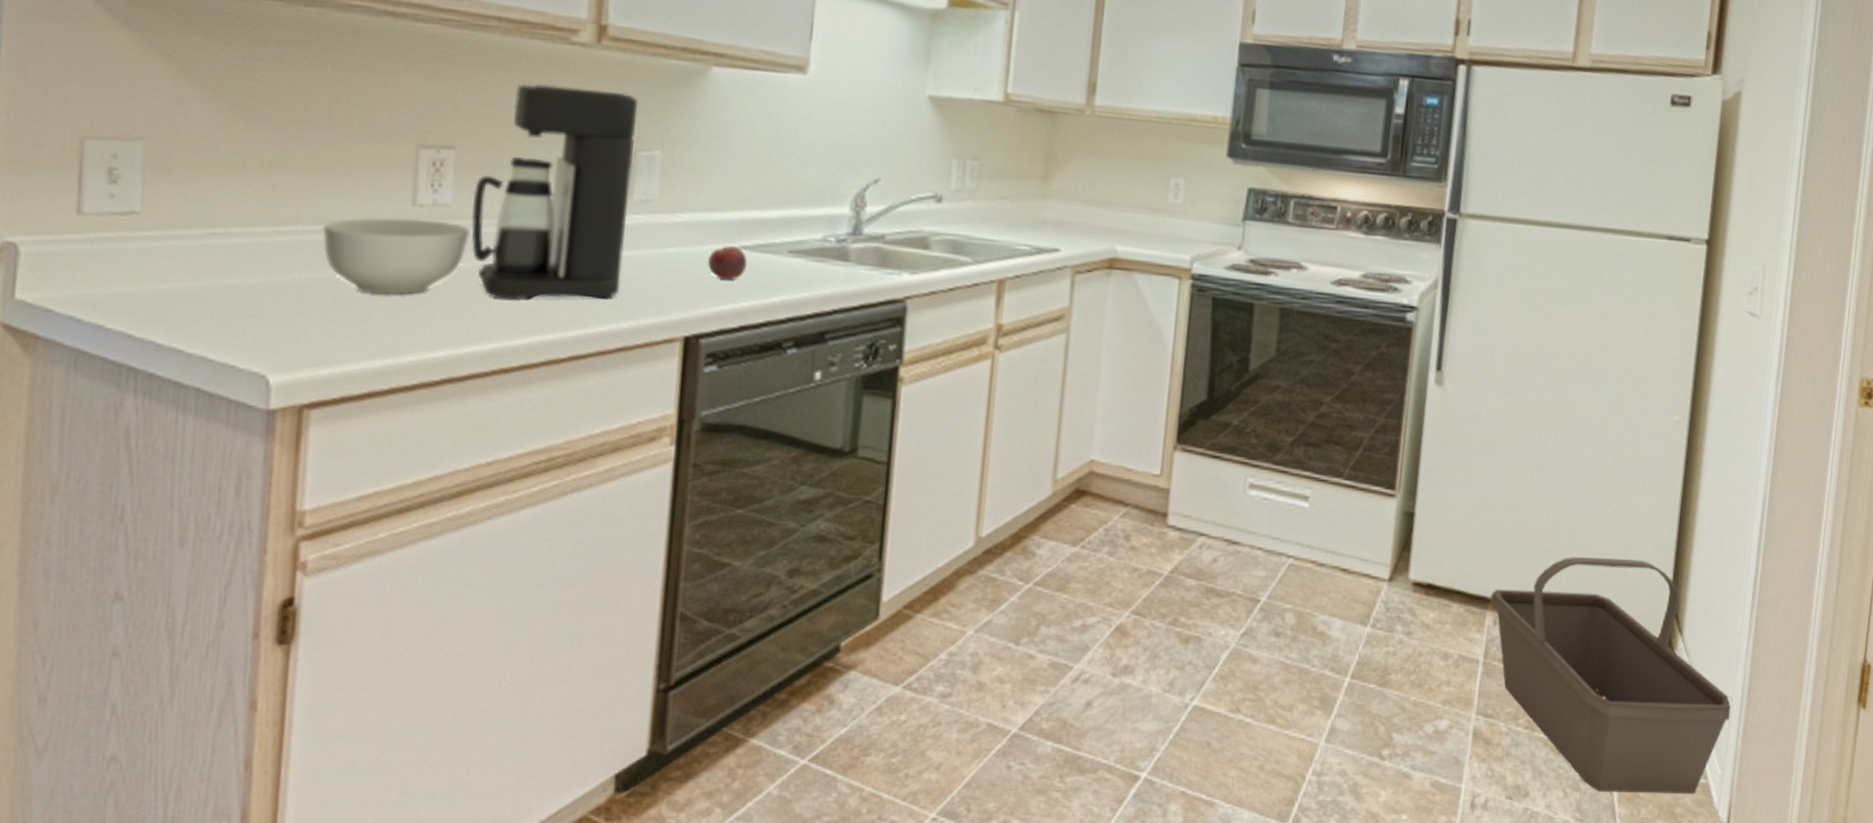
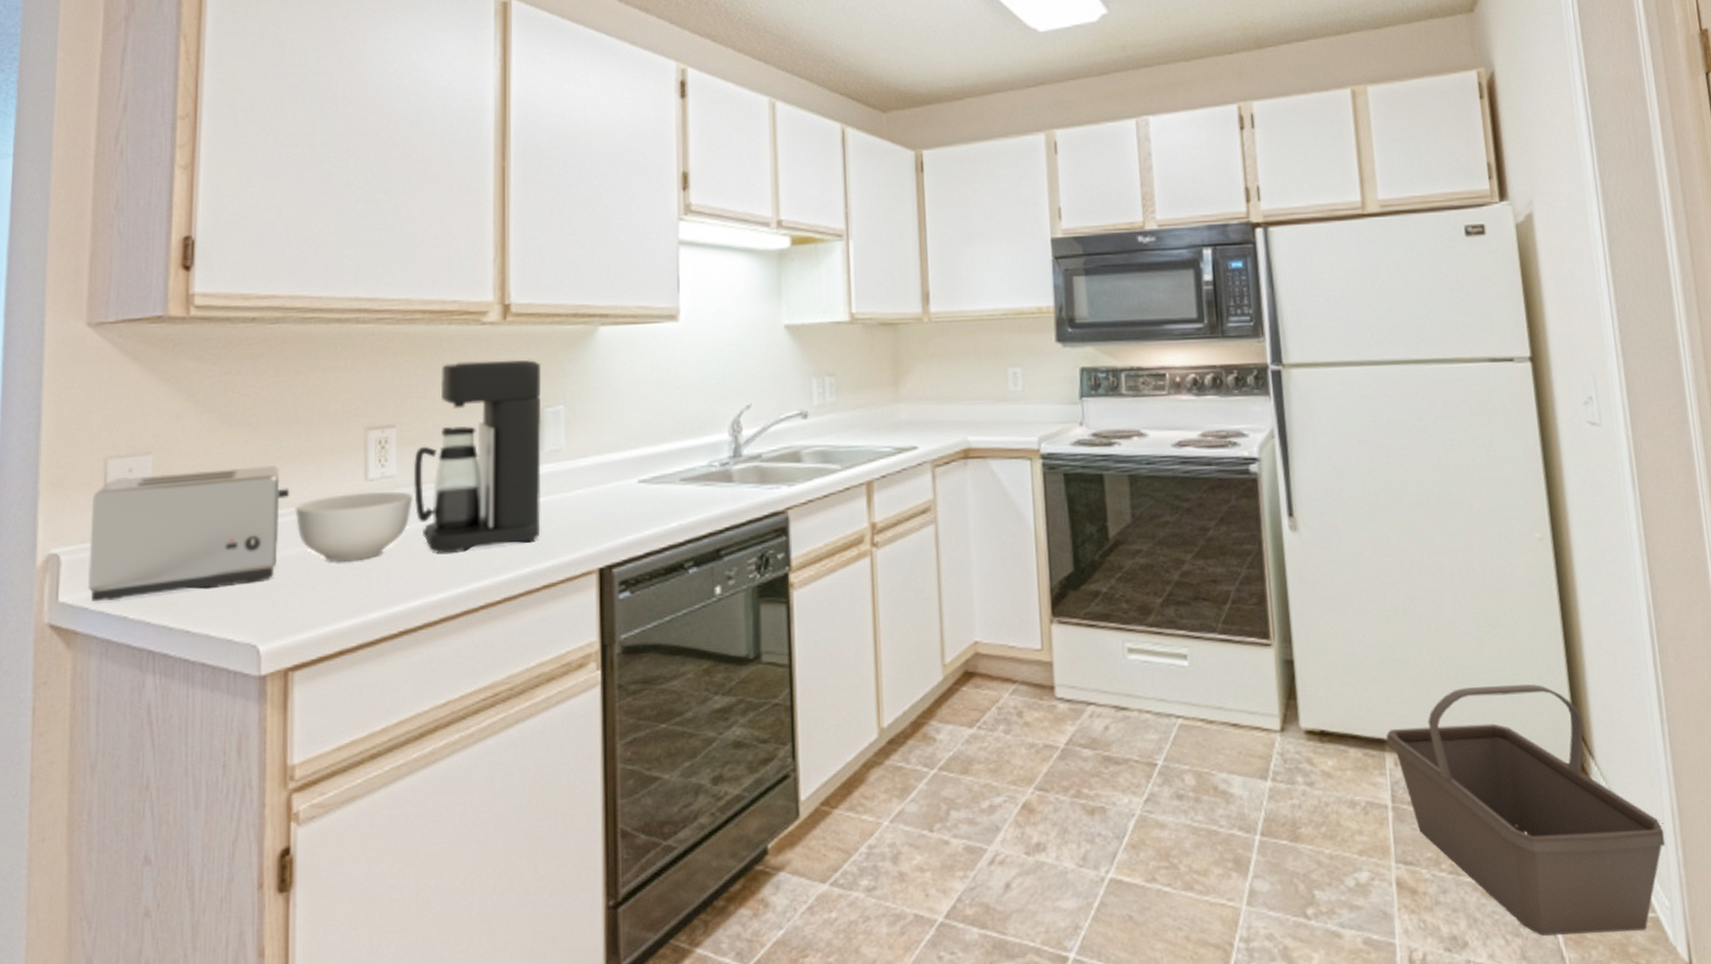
toaster: none [53,163,318,305] -> present [87,464,290,603]
fruit: present [708,245,748,280] -> none [613,480,646,512]

